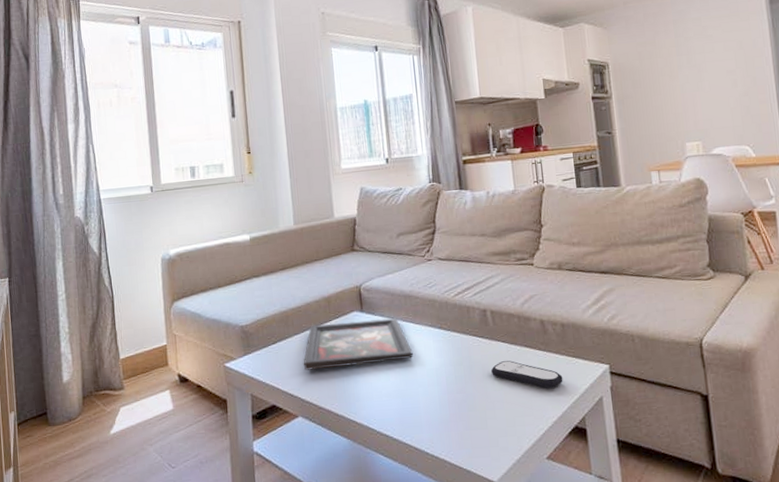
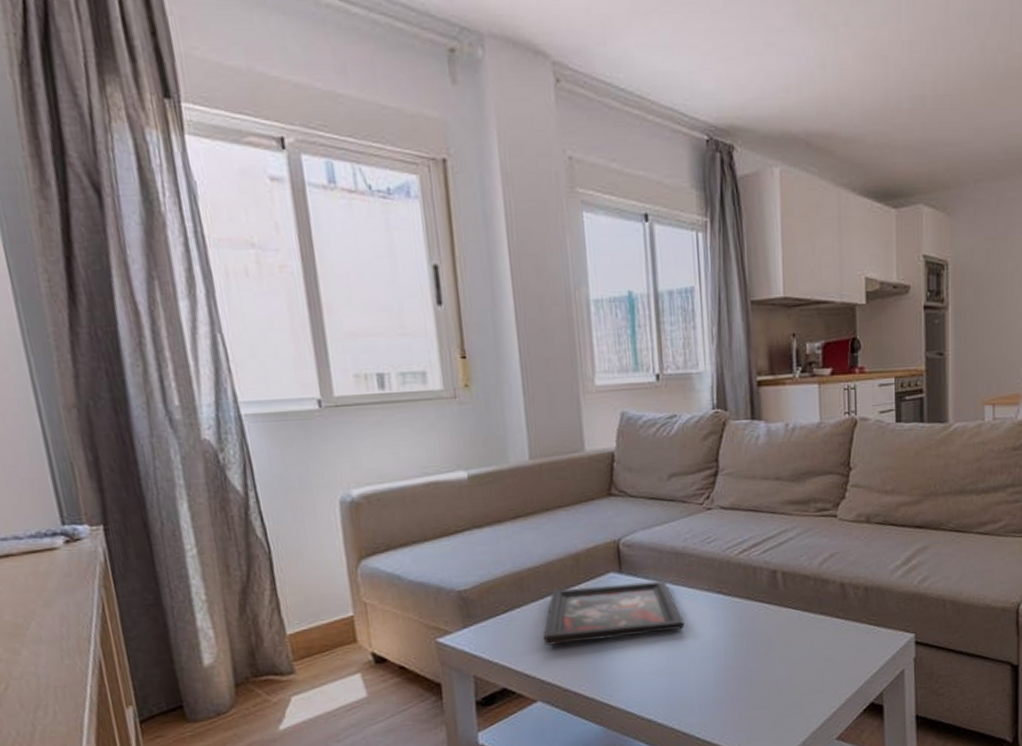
remote control: present [490,360,563,389] -> none [778,630,862,662]

